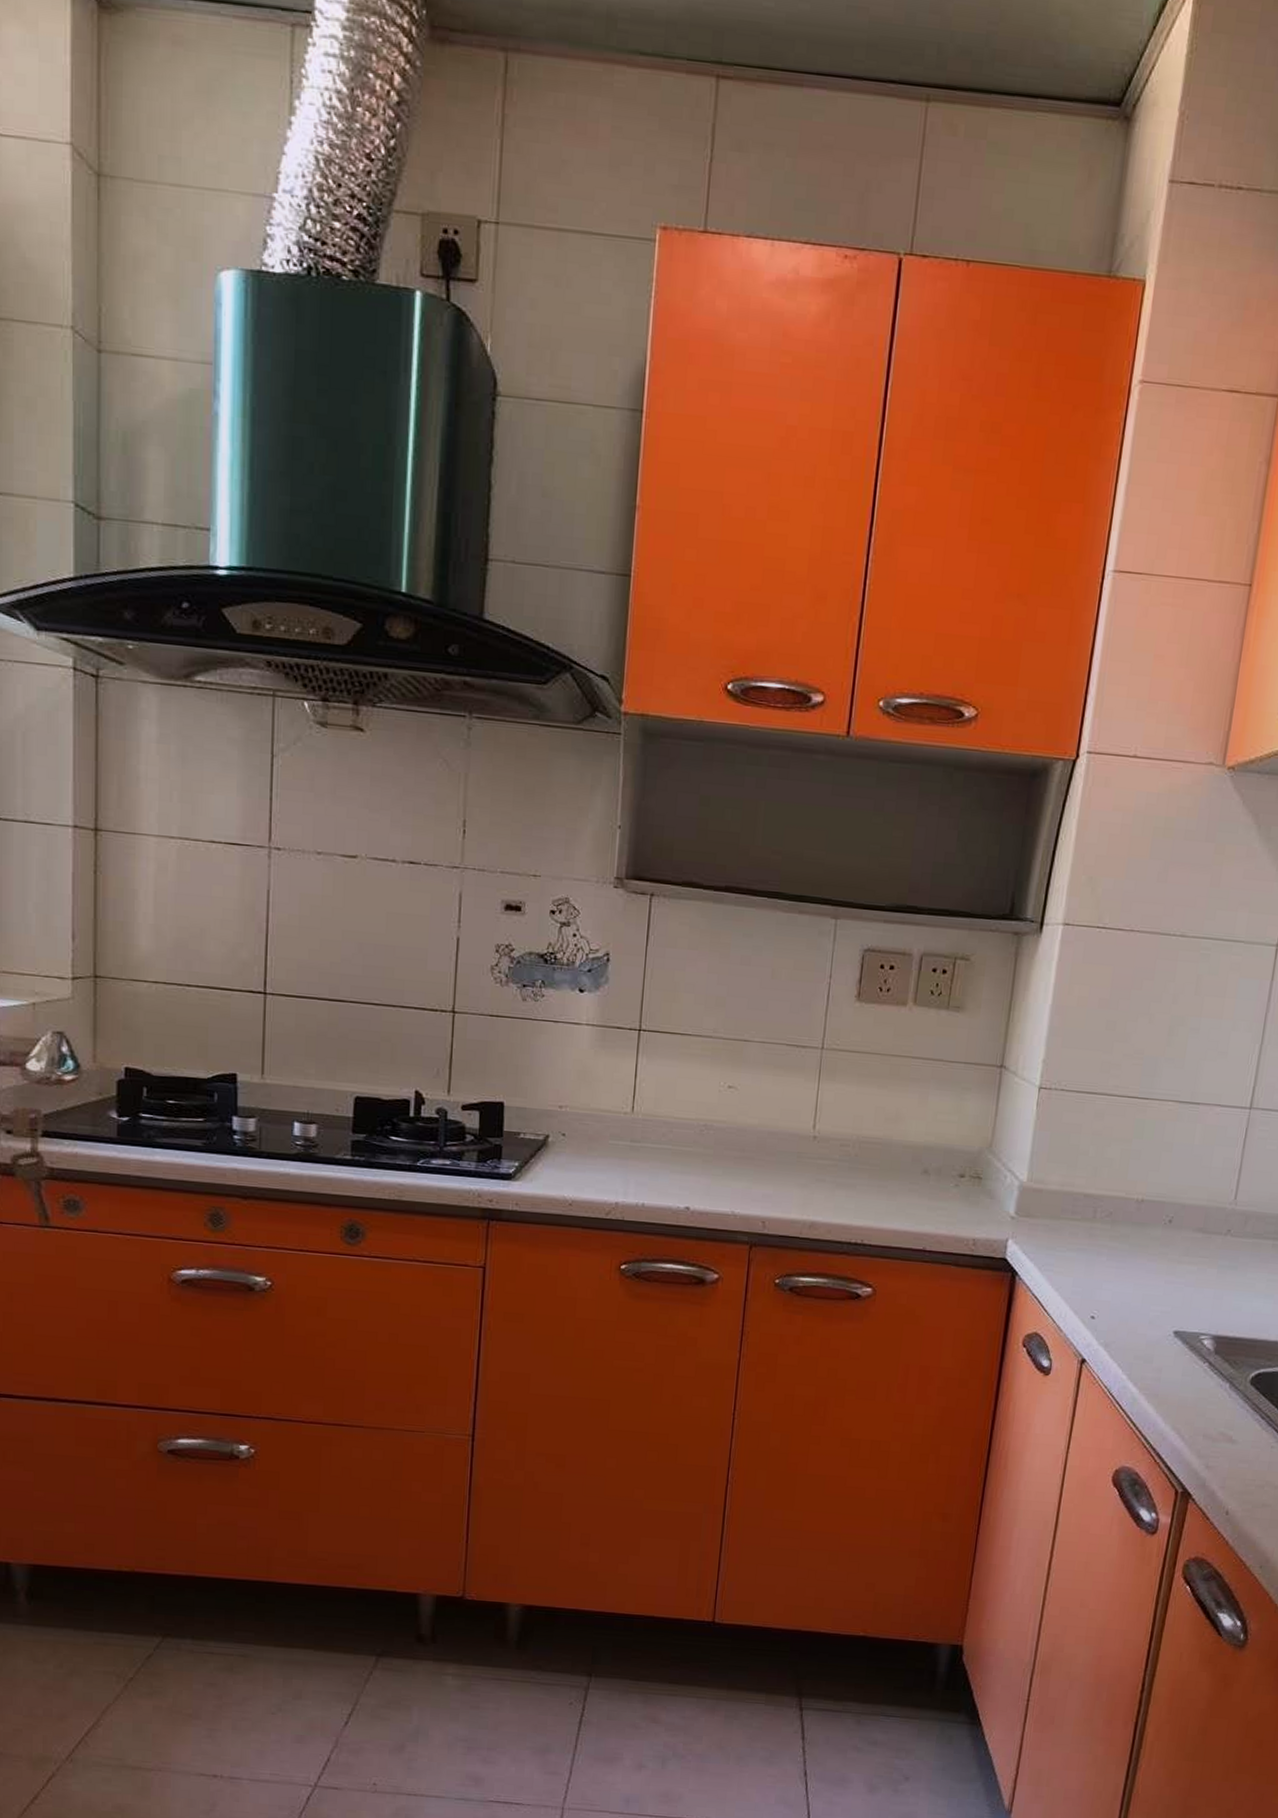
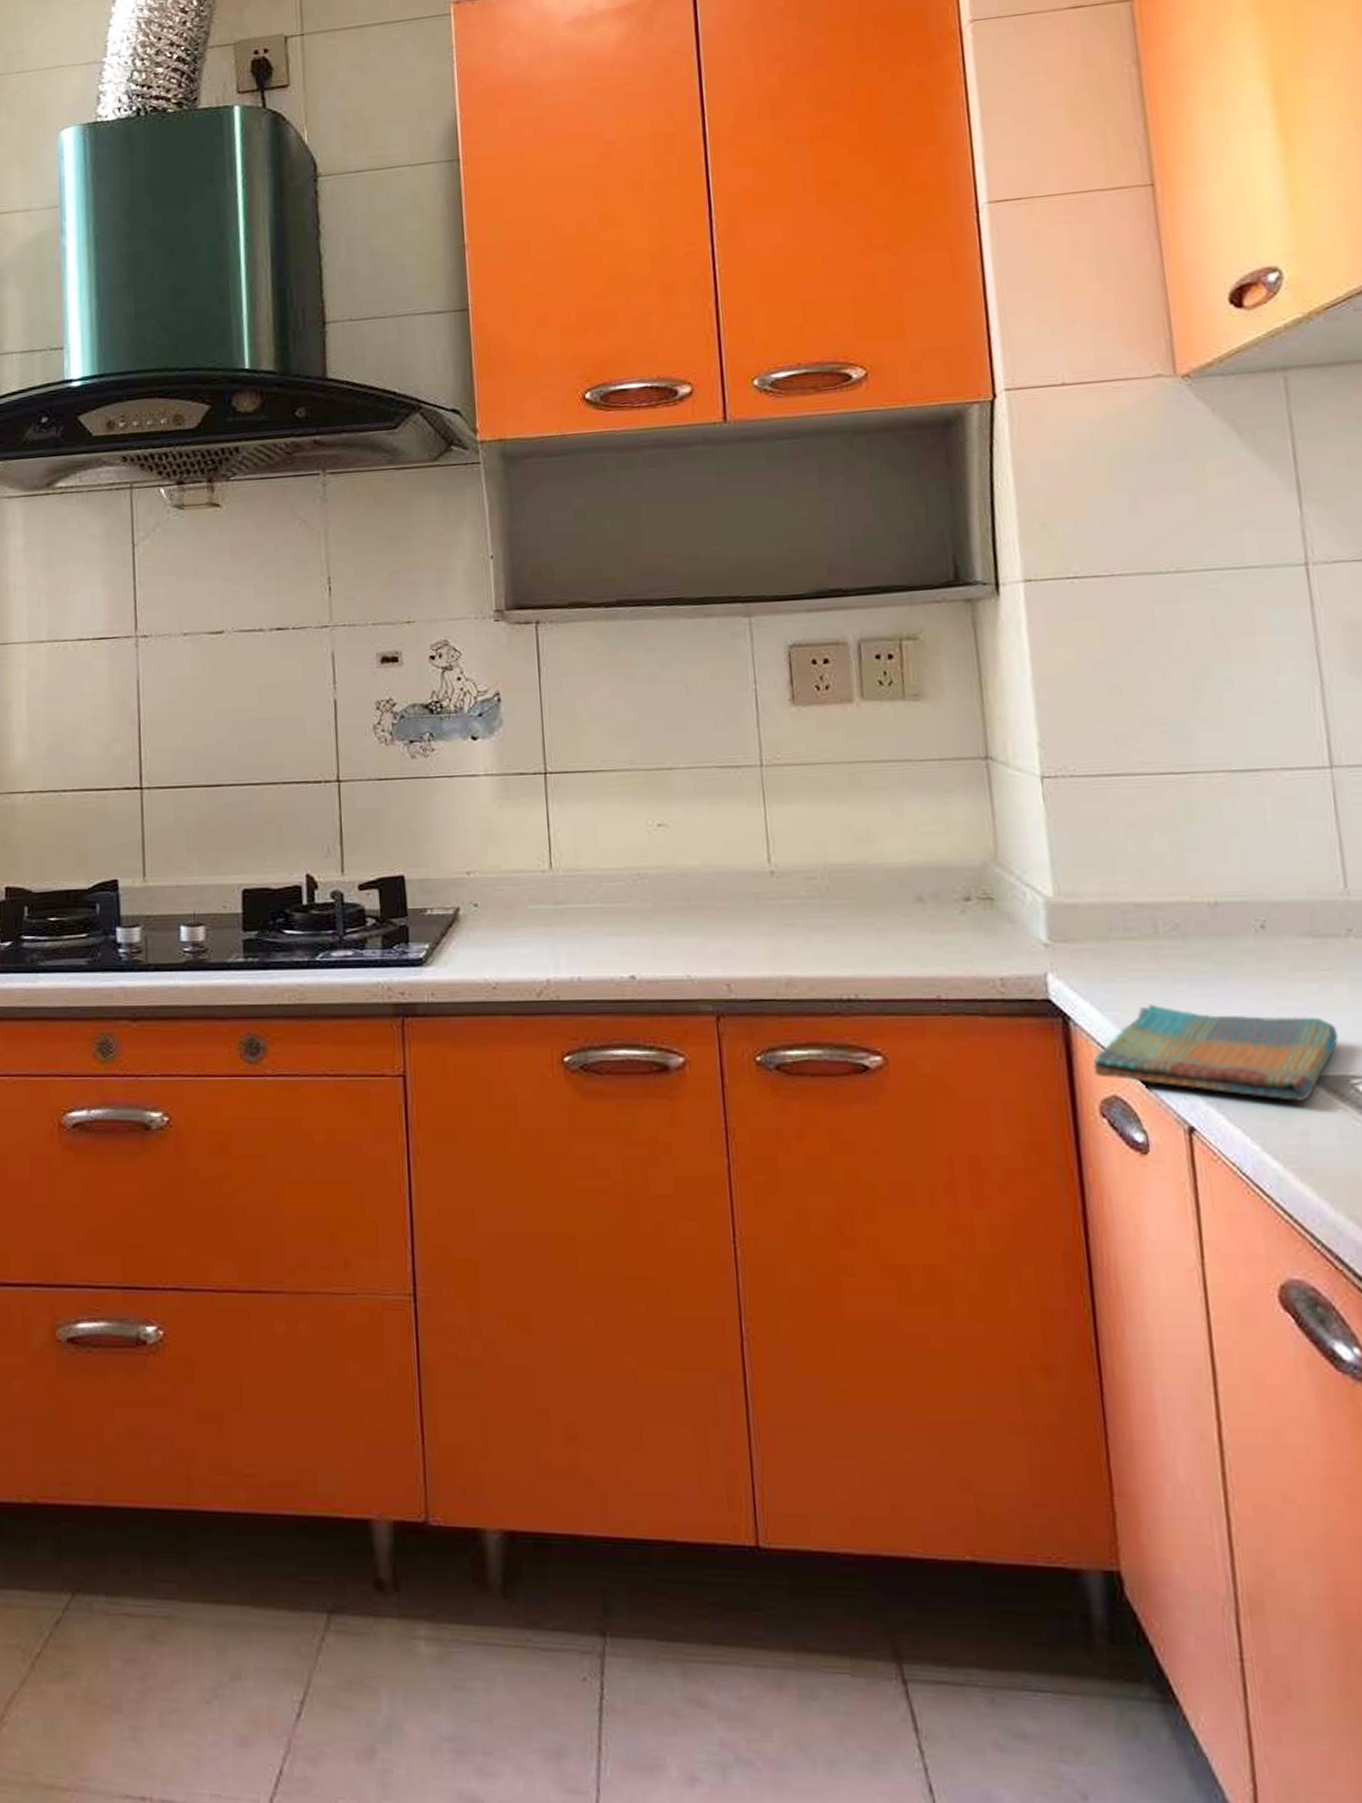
dish towel: none [1025,1269,1201,1348] -> present [1092,1004,1339,1101]

